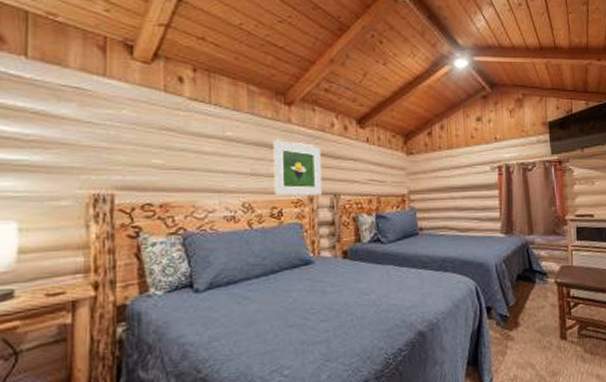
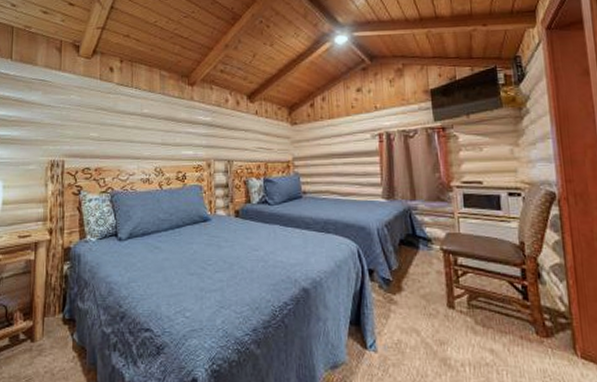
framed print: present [273,140,321,196] -> none [179,115,217,162]

